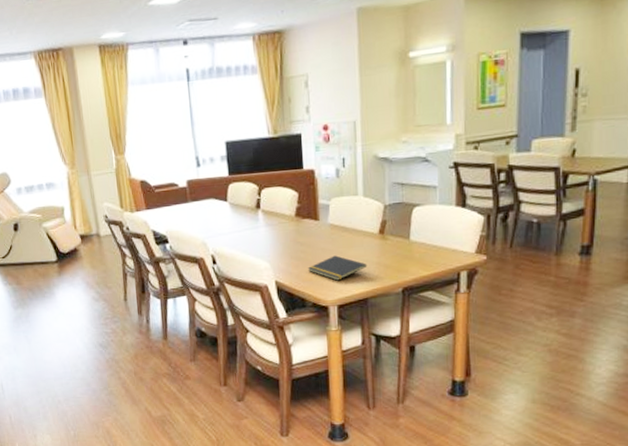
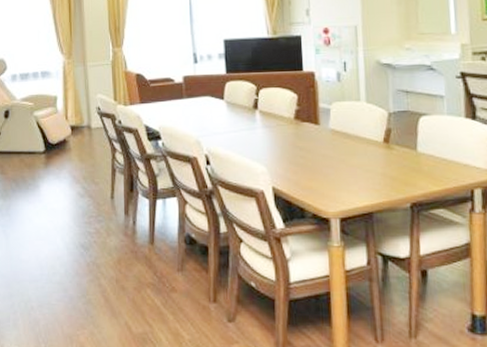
notepad: present [308,255,367,281] -> none [308,163,372,191]

